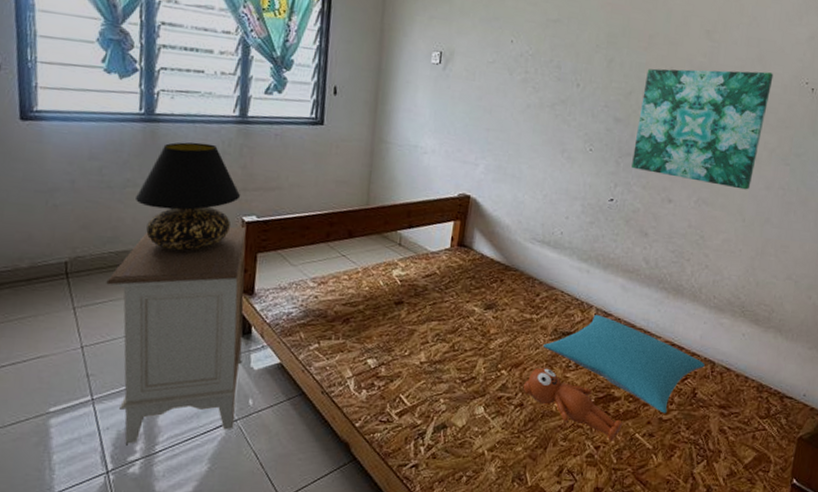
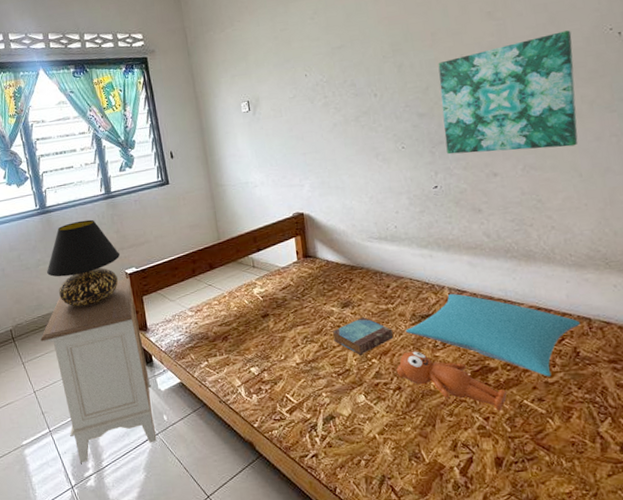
book: none [467,323,531,364] -> present [333,317,394,355]

